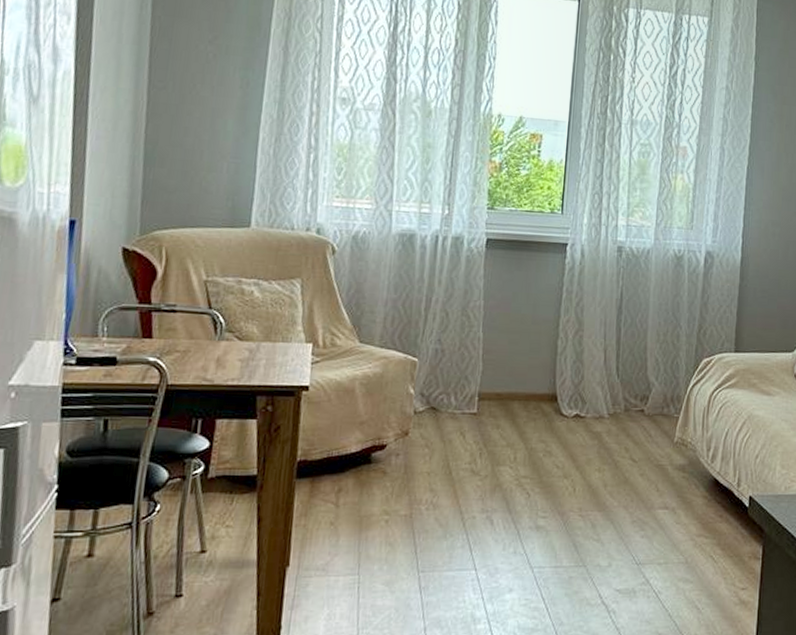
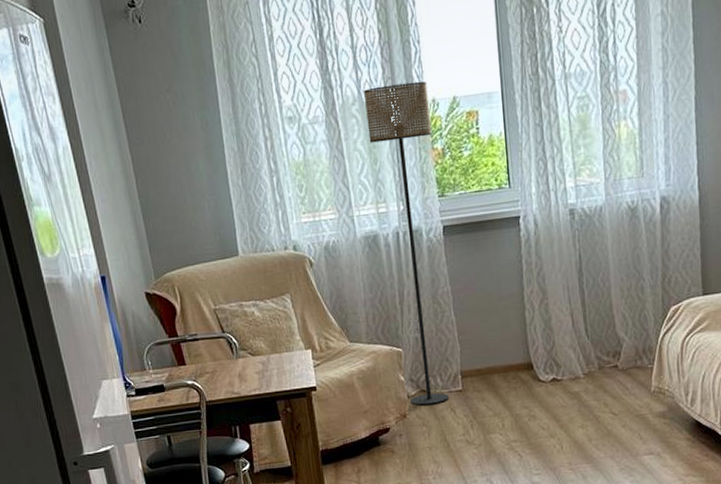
floor lamp: none [416,90,497,425] -> present [363,81,449,406]

